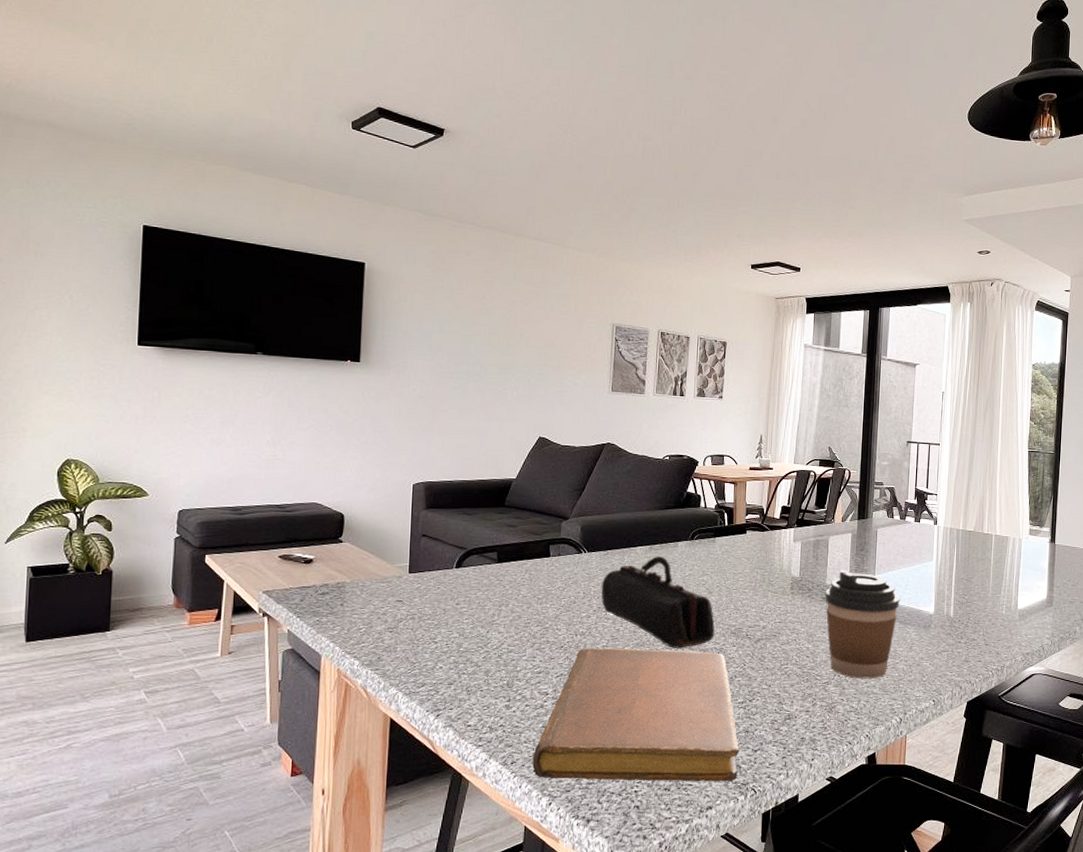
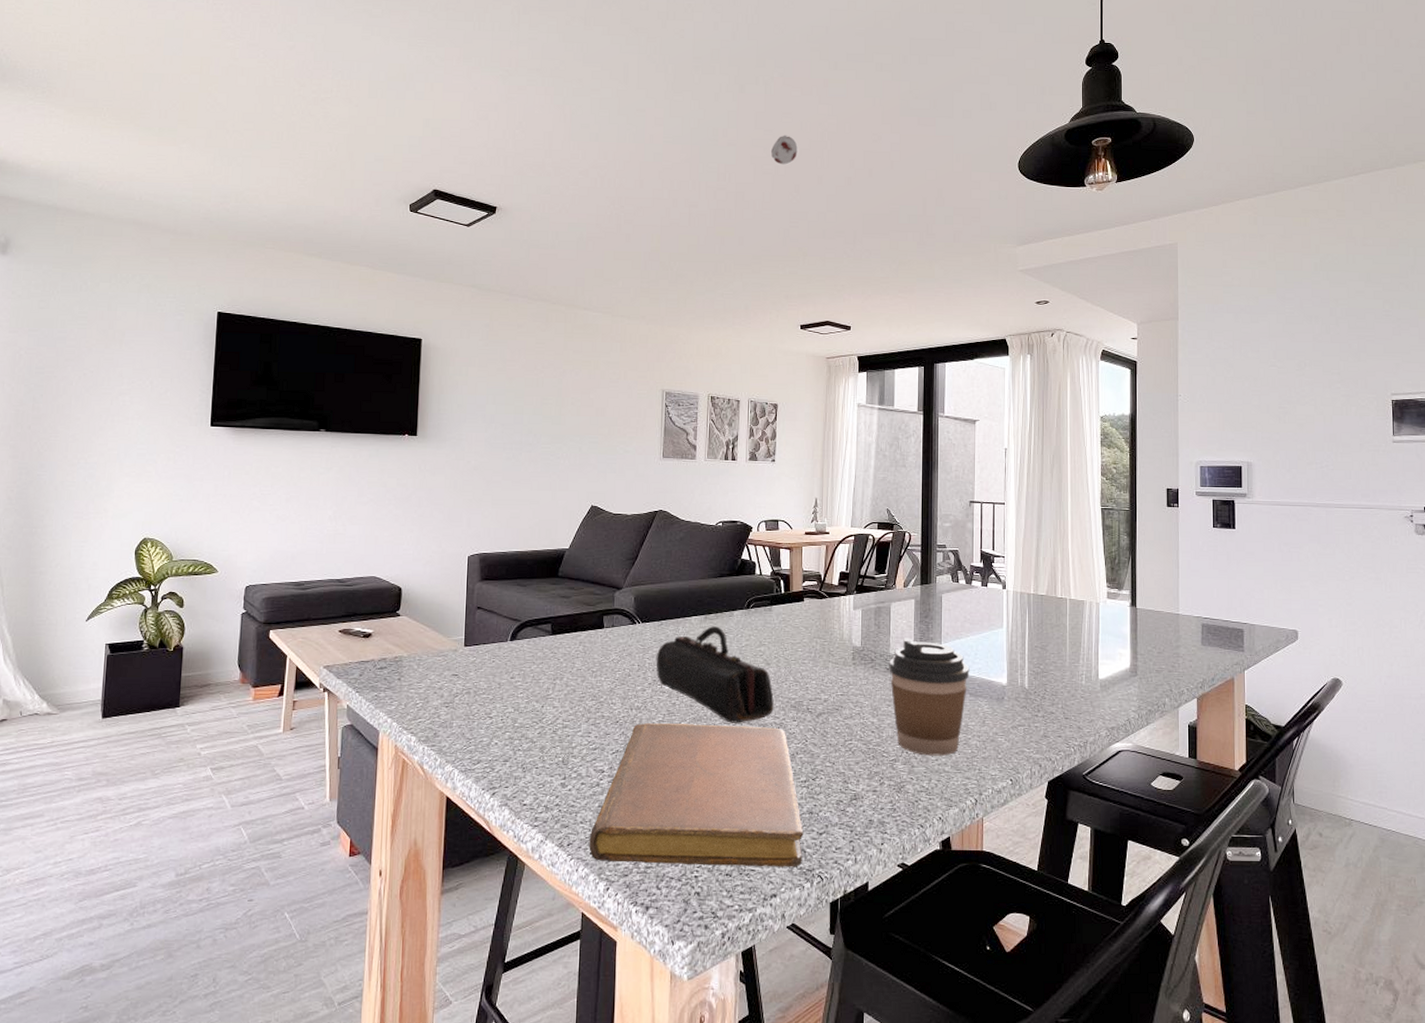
smoke detector: none [726,71,754,102] -> present [770,135,798,165]

